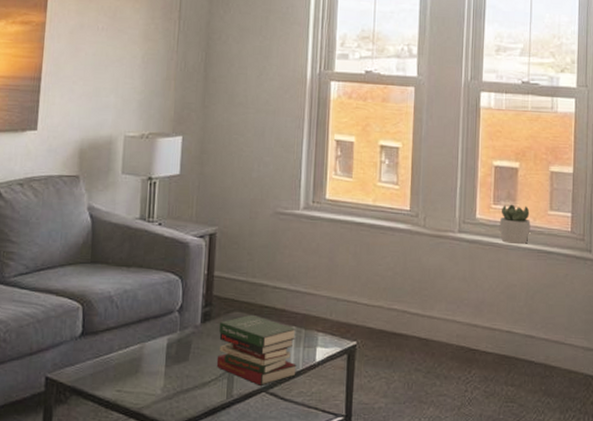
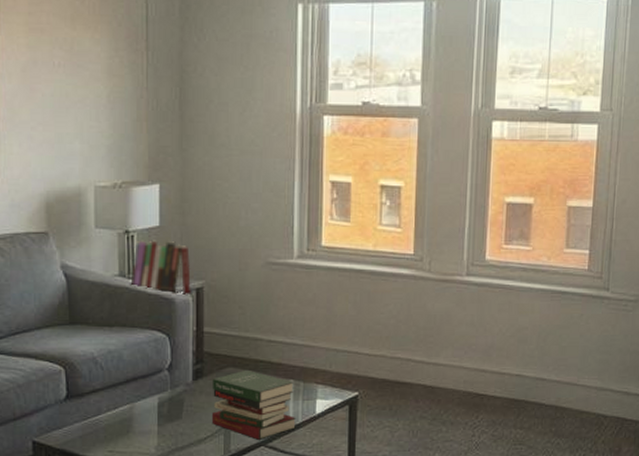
books: none [149,186,206,239] -> present [130,240,191,294]
succulent plant: present [499,204,531,245] -> none [510,243,545,286]

